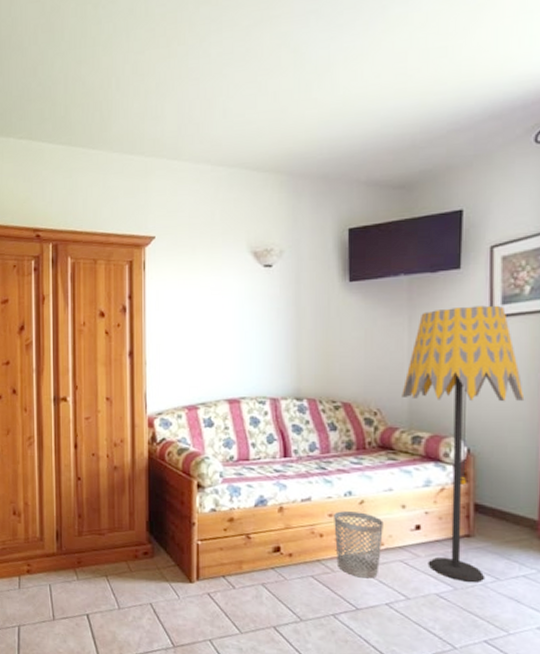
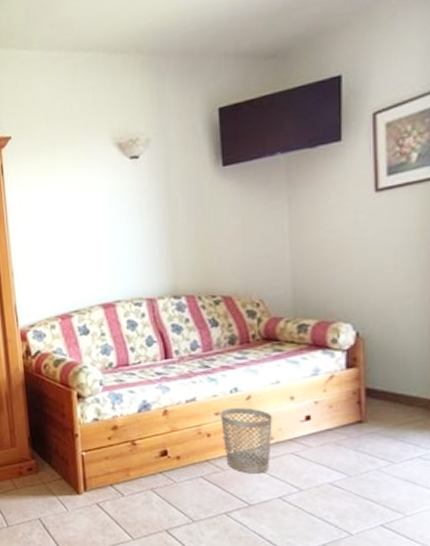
floor lamp: present [402,305,525,582] -> none [284,176,415,468]

